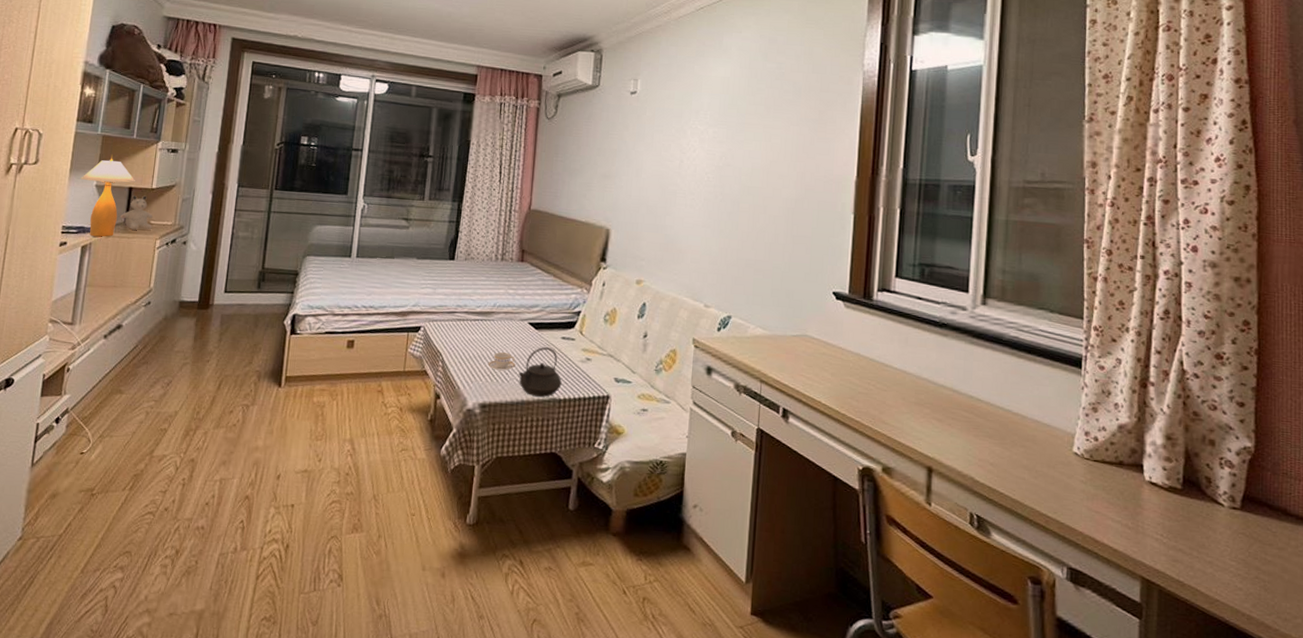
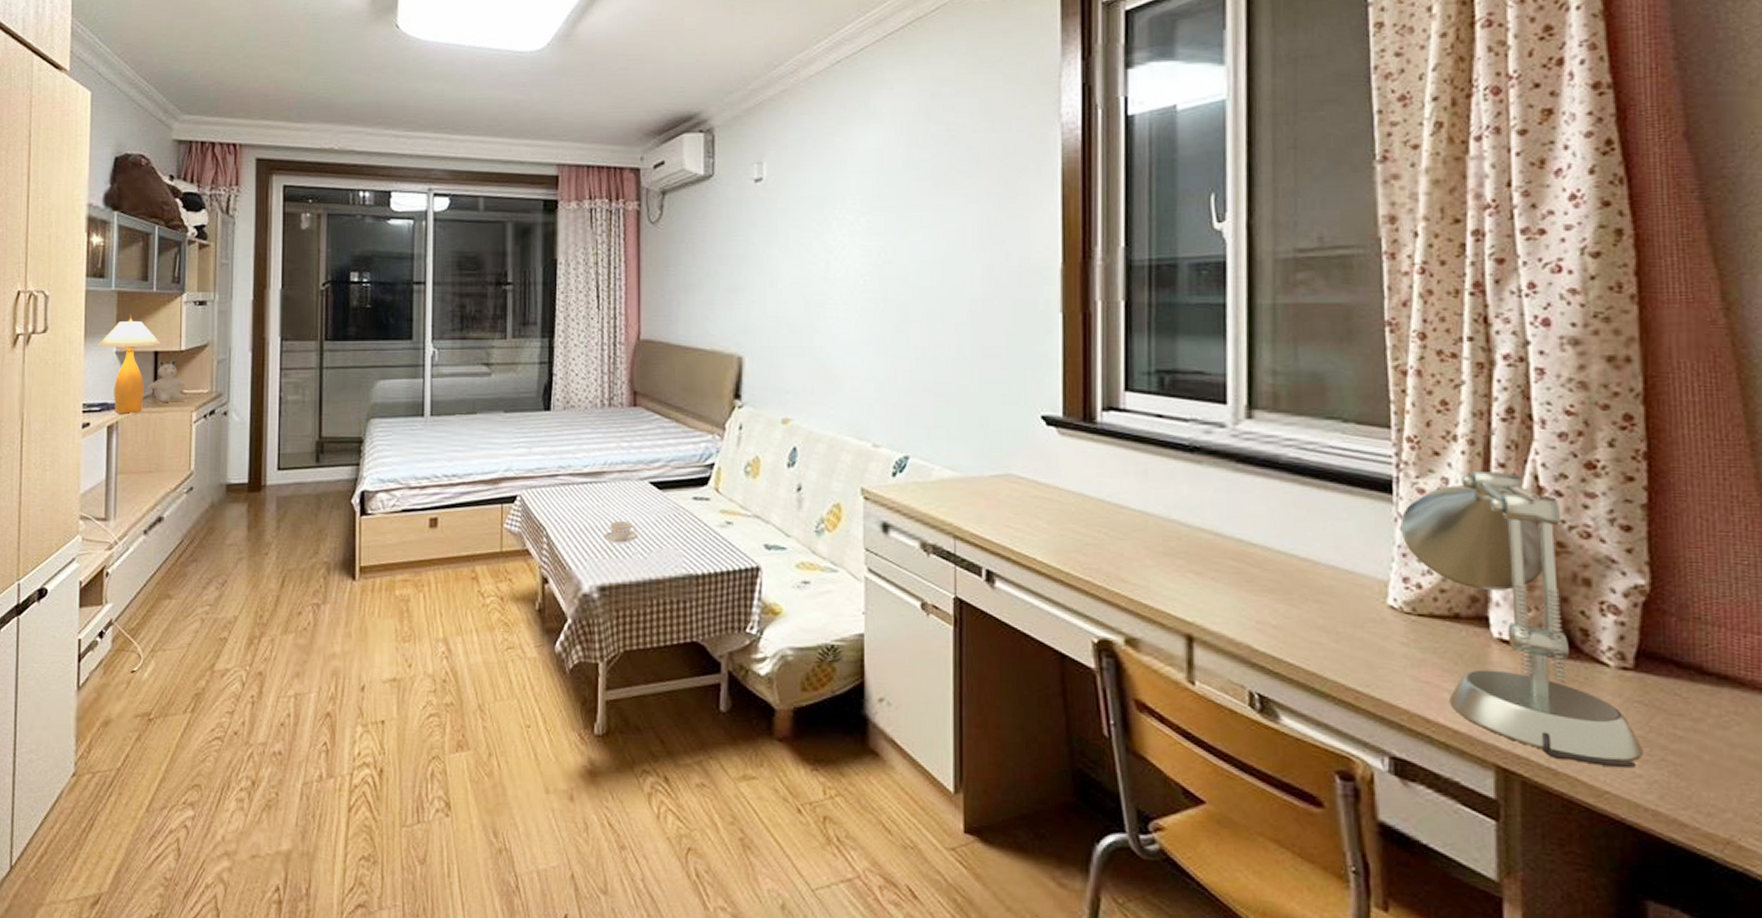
teapot: present [518,347,562,397] -> none [642,511,698,573]
desk lamp: none [1085,354,1244,583] -> present [1400,470,1644,768]

